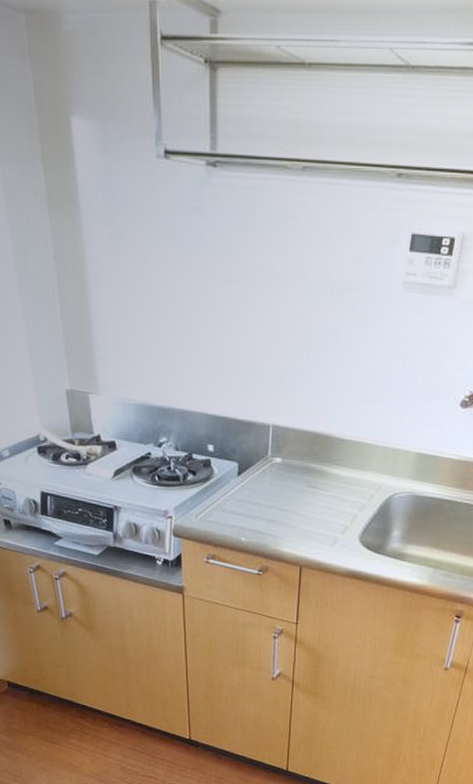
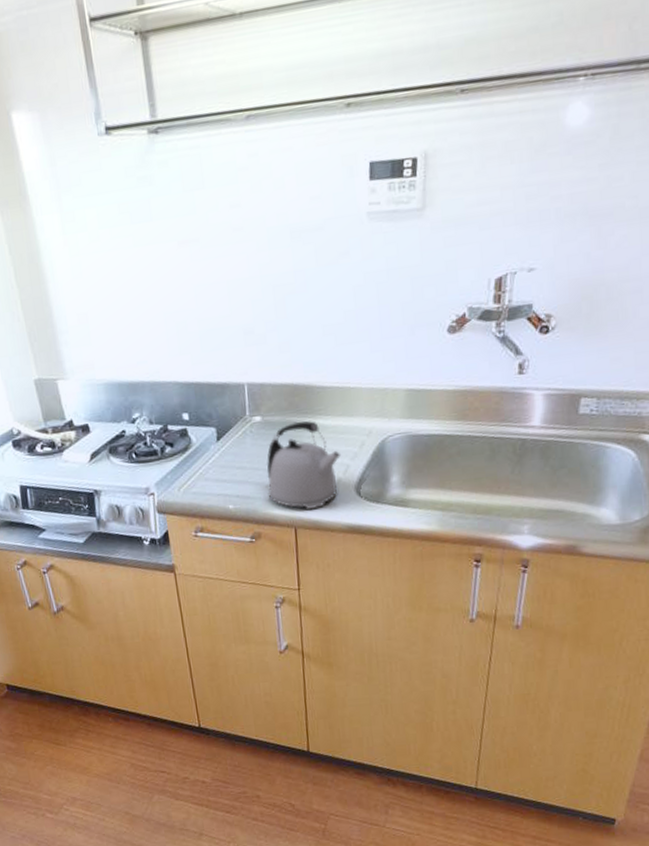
kettle: none [279,468,351,552] -> present [266,421,342,510]

